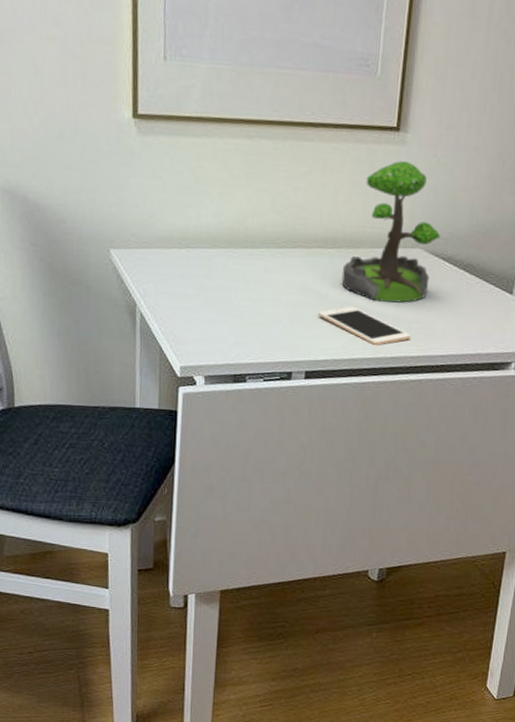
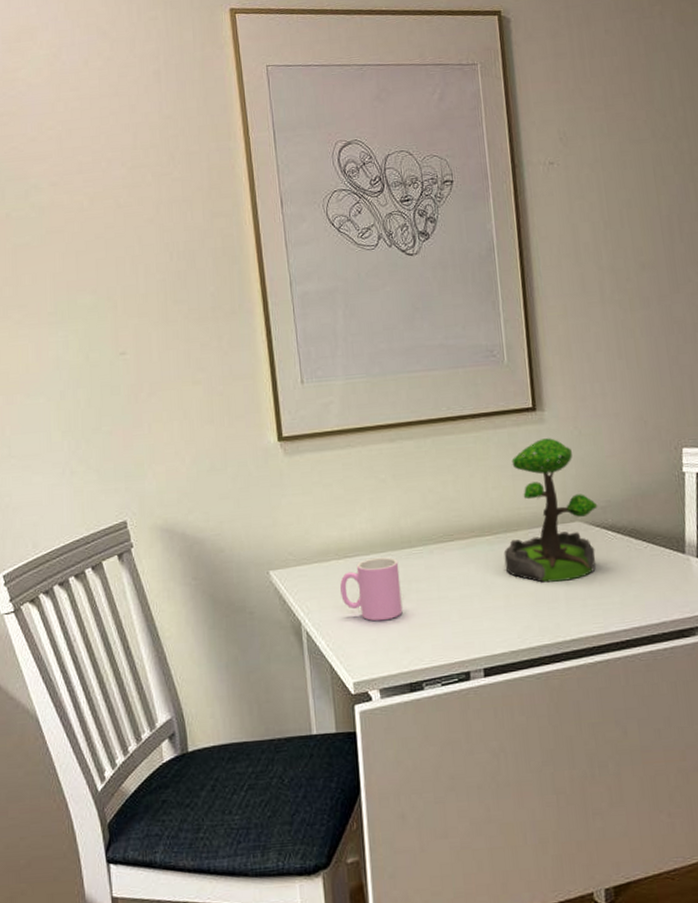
cup: none [179,252,239,314] -> present [340,557,403,622]
cell phone: present [318,306,411,345] -> none [487,591,588,629]

